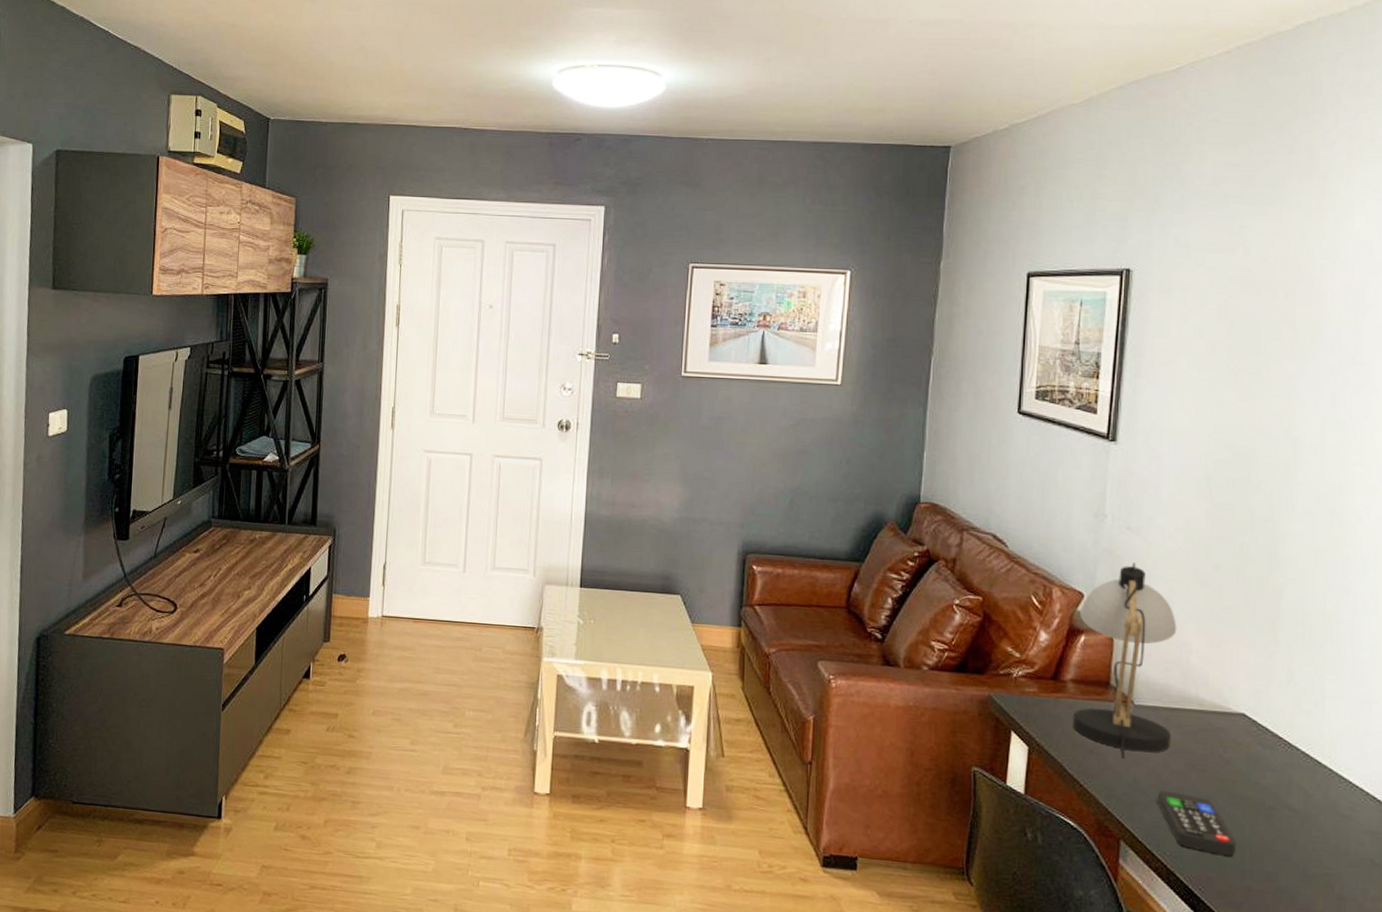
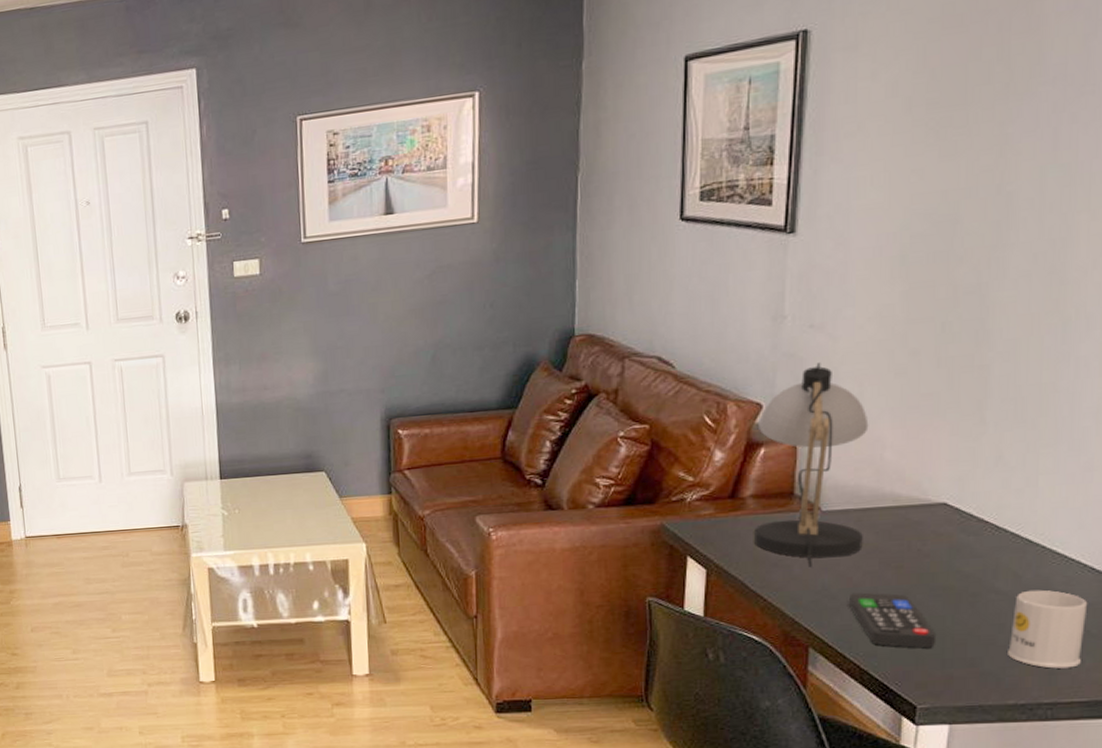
mug: none [1301,811,1371,895] -> present [1008,589,1088,669]

